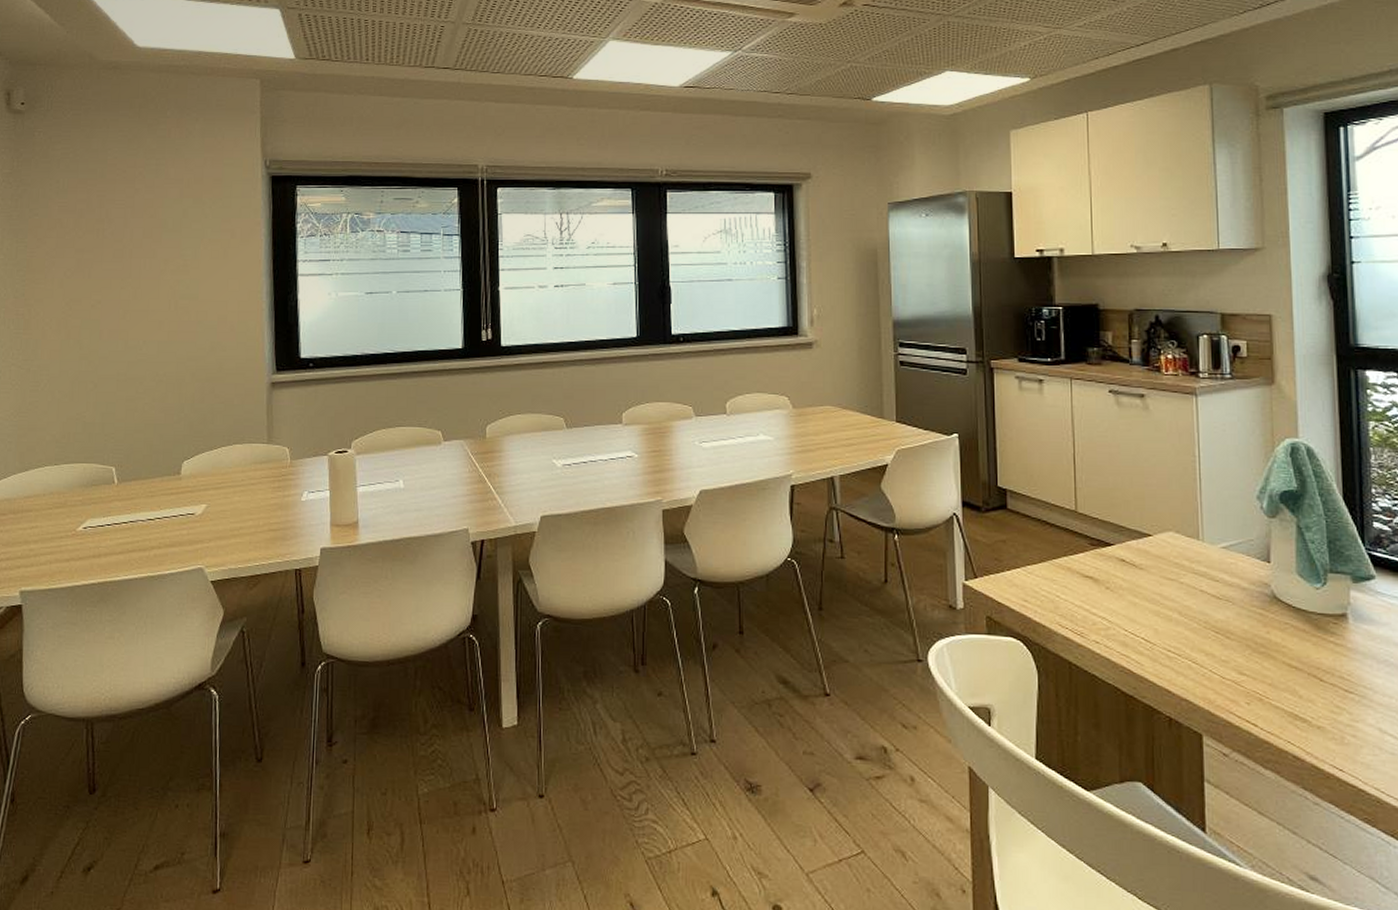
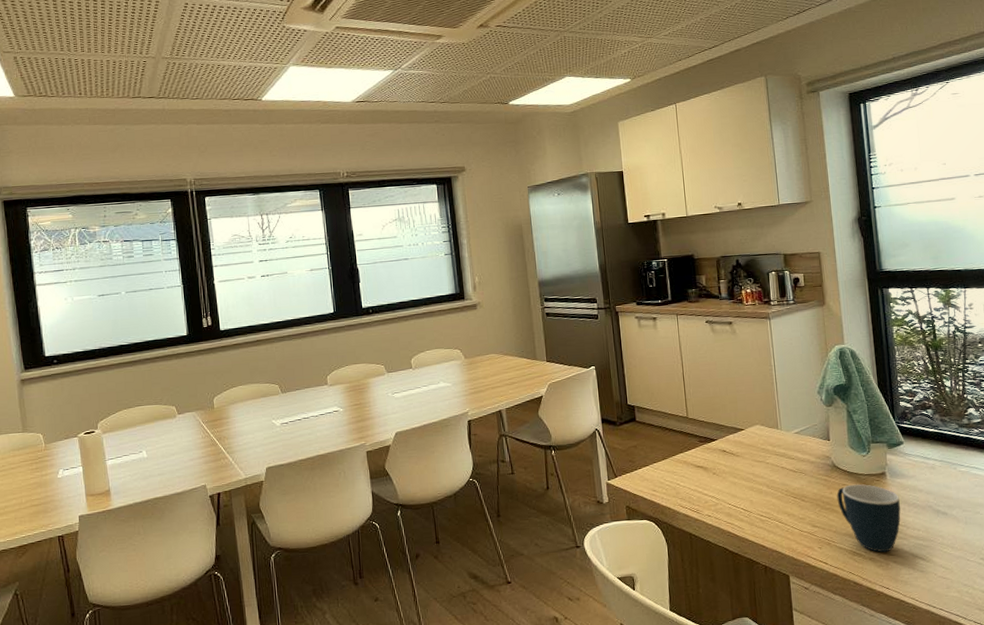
mug: none [1275,624,1366,721] -> present [836,484,901,553]

